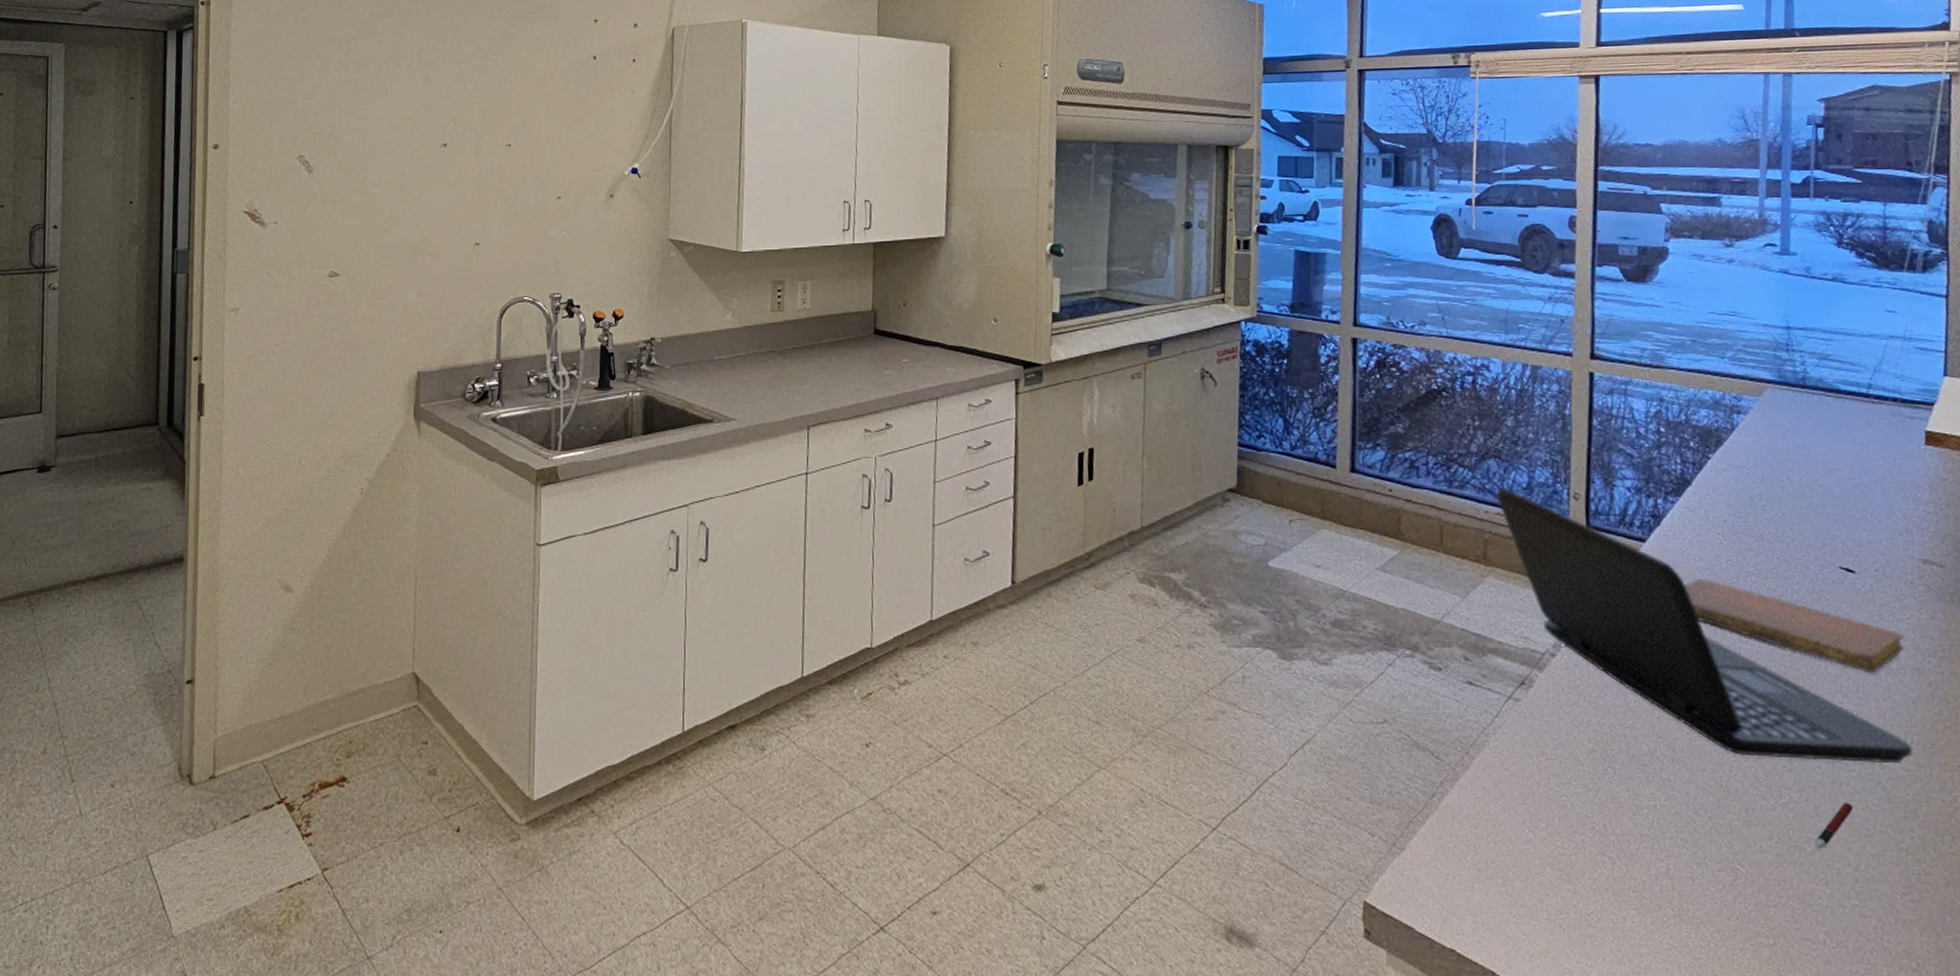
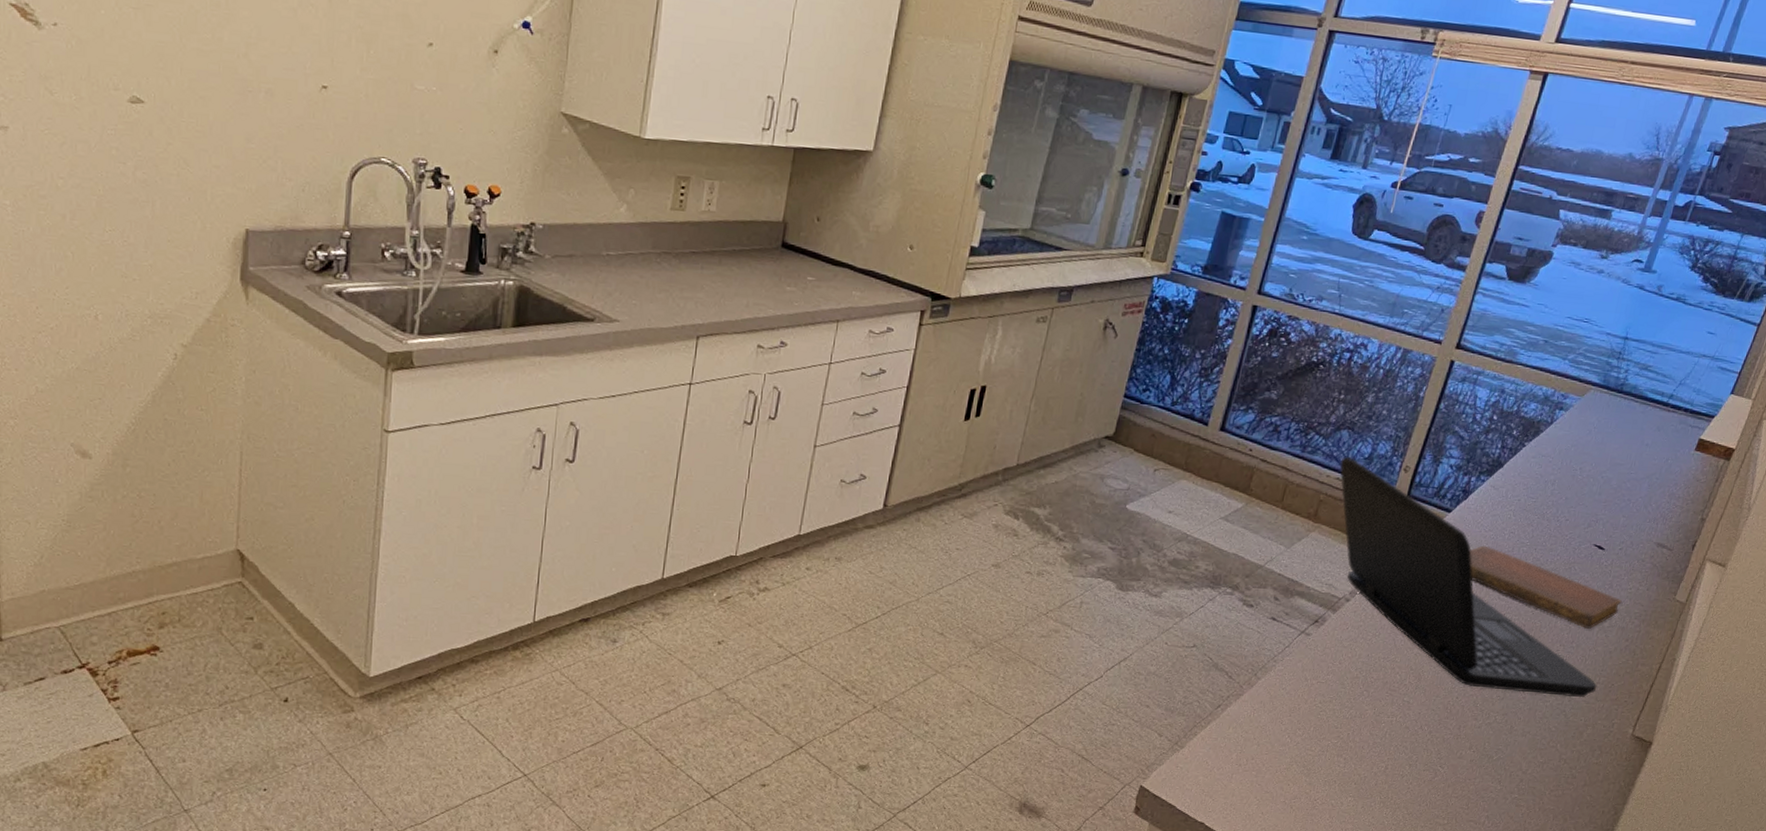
pen: present [1815,802,1853,849] -> none [1501,724,1539,757]

